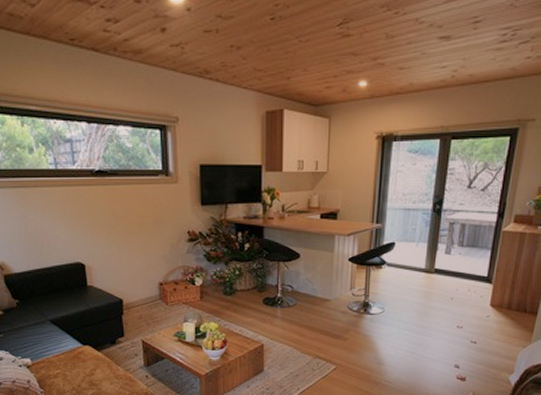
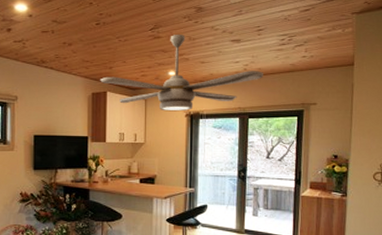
ceiling fan: none [276,31,475,133] -> present [100,35,263,112]

